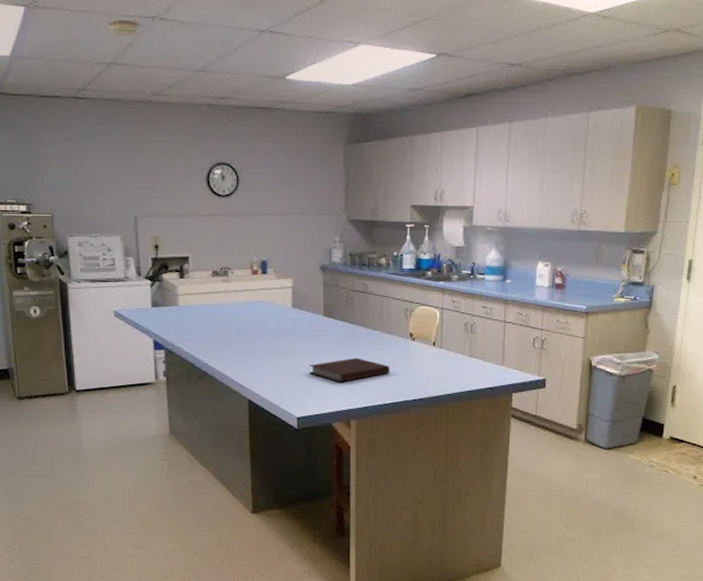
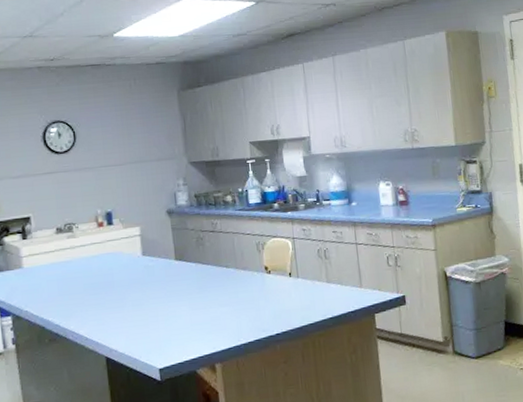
notebook: present [309,357,391,382] -> none [166,298,250,326]

